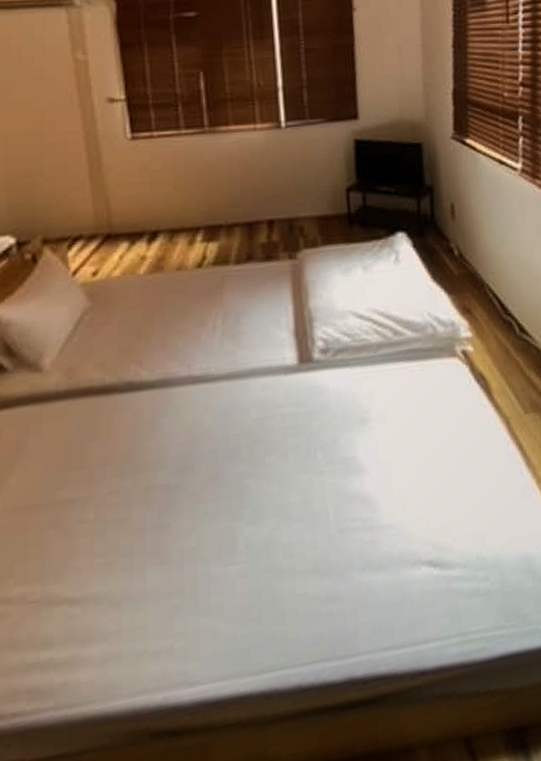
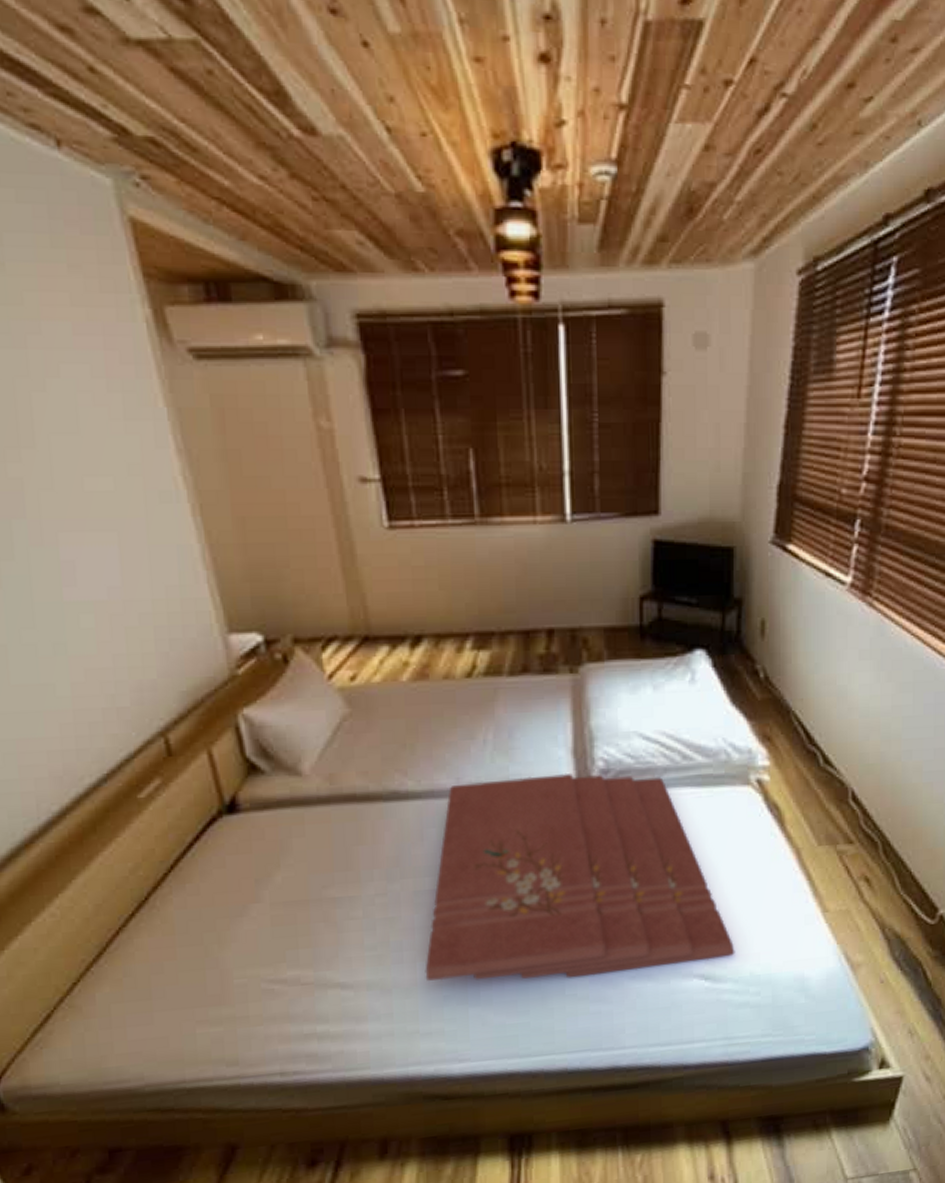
towel: none [155,353,460,589] -> present [425,772,735,981]

